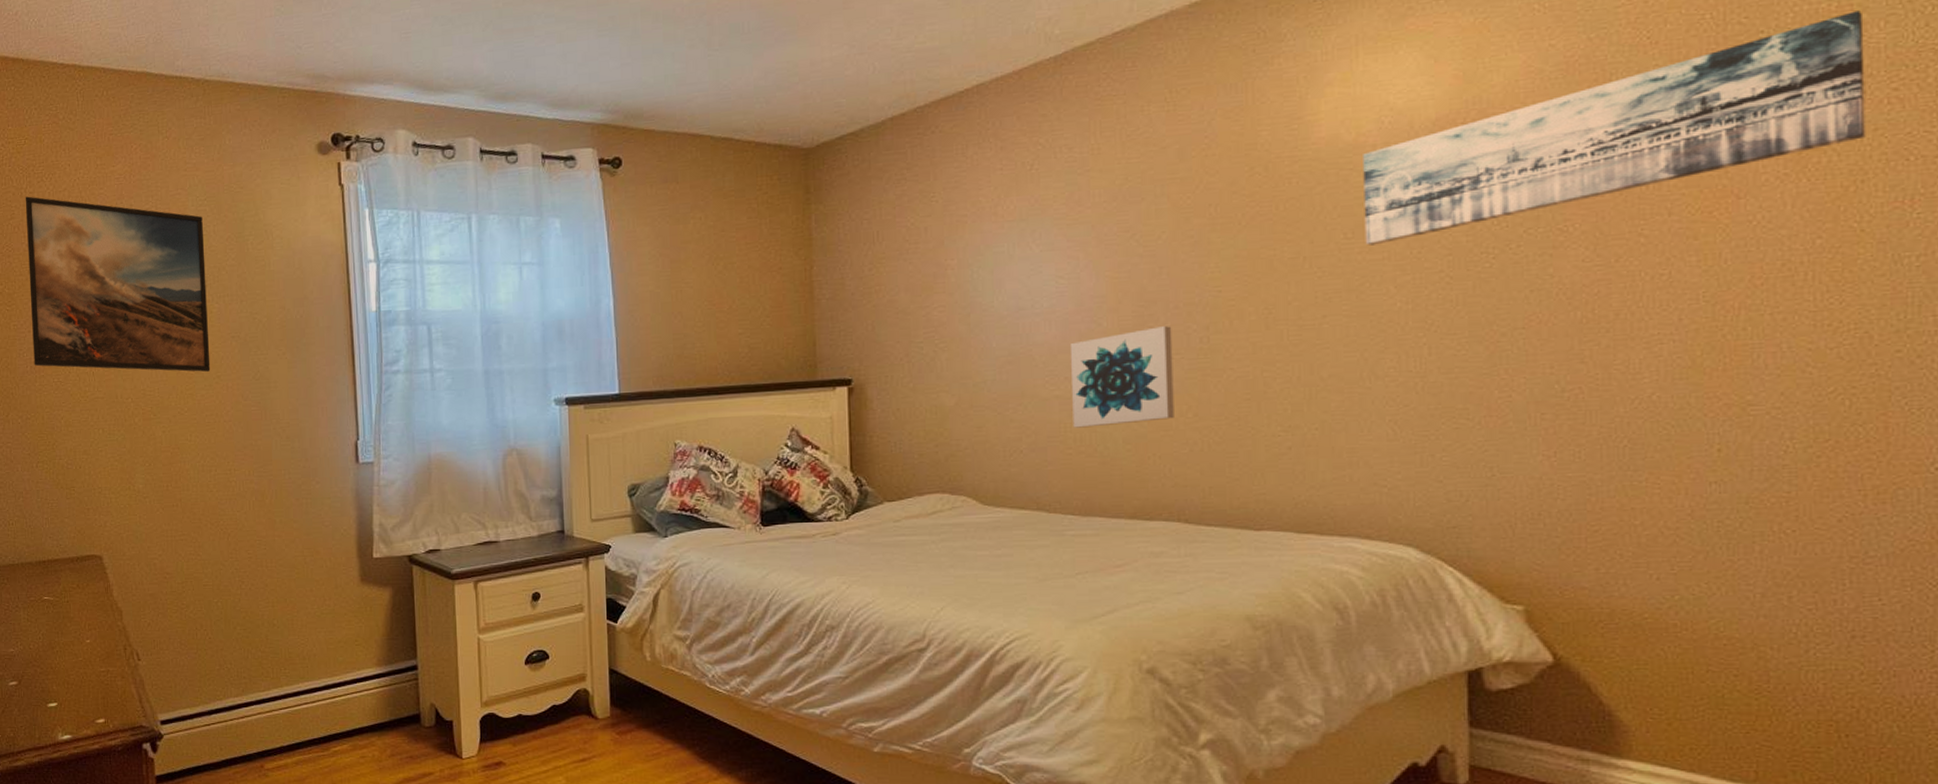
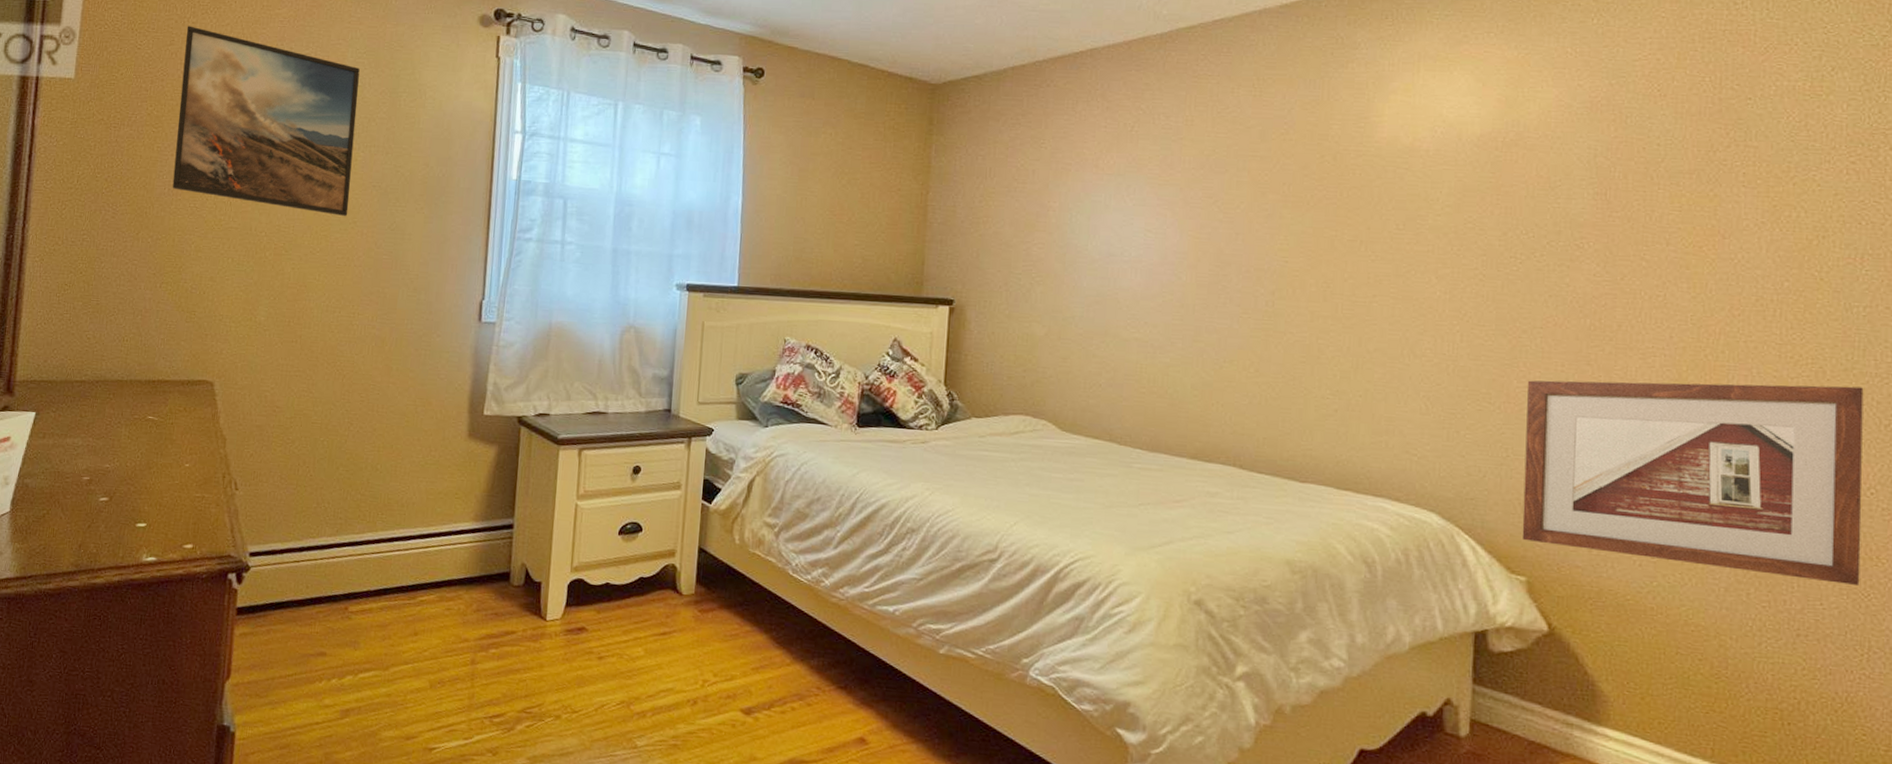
wall art: present [1069,326,1174,428] -> none [1148,286,1243,372]
wall art: present [1363,10,1866,246] -> none [1413,92,1831,239]
picture frame: none [1512,349,1926,575] -> present [1522,380,1864,585]

